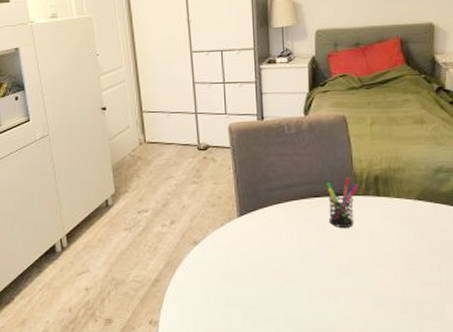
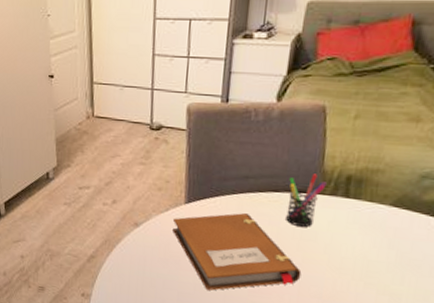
notebook: none [228,221,352,301] -> present [172,213,302,291]

